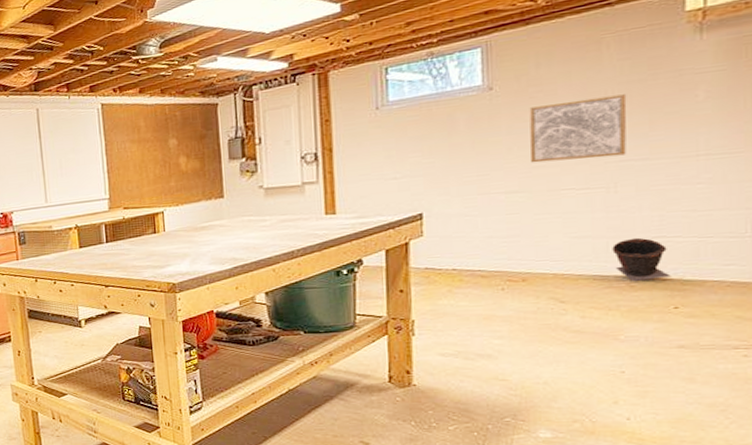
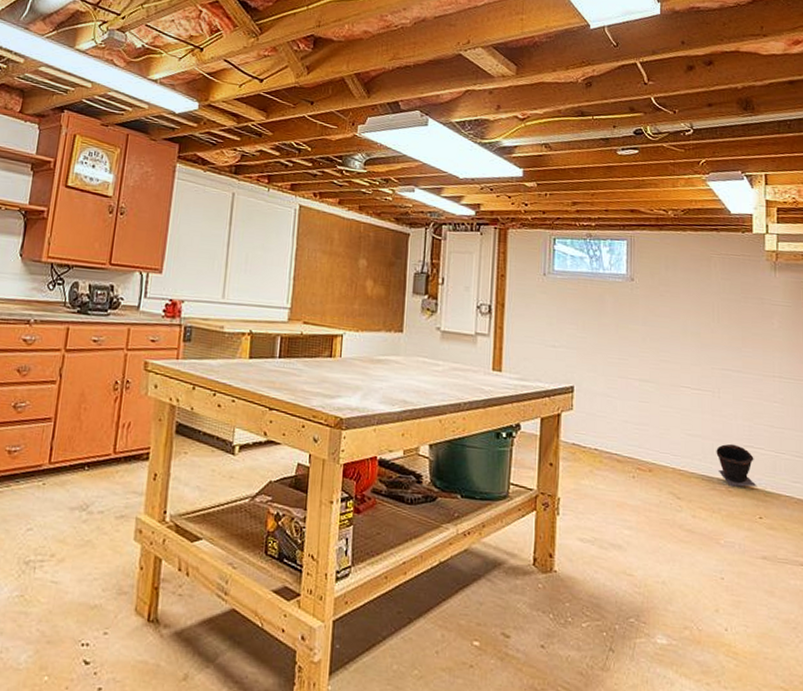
wall art: present [529,94,627,163] -> none [658,304,727,365]

